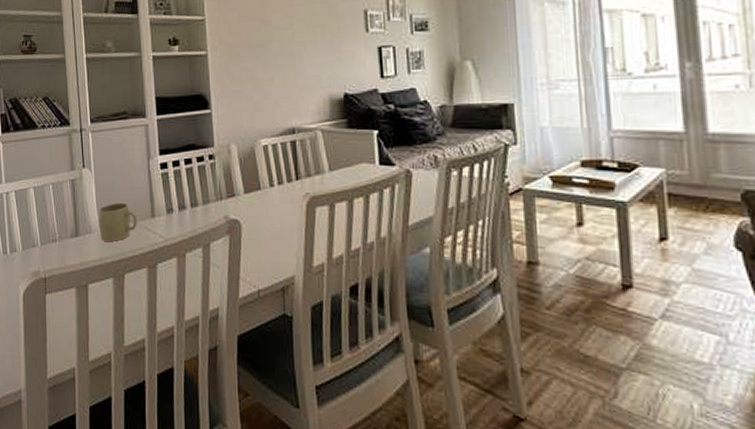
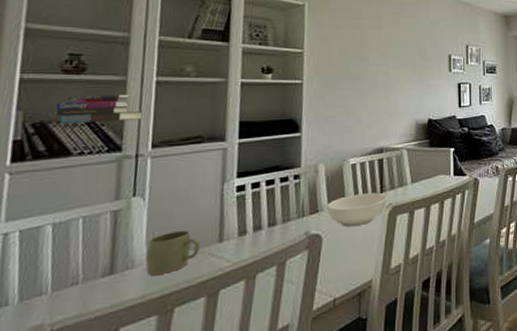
books: none [21,71,80,99] -> present [55,94,143,123]
bowl: none [242,179,304,216] -> present [326,192,388,227]

